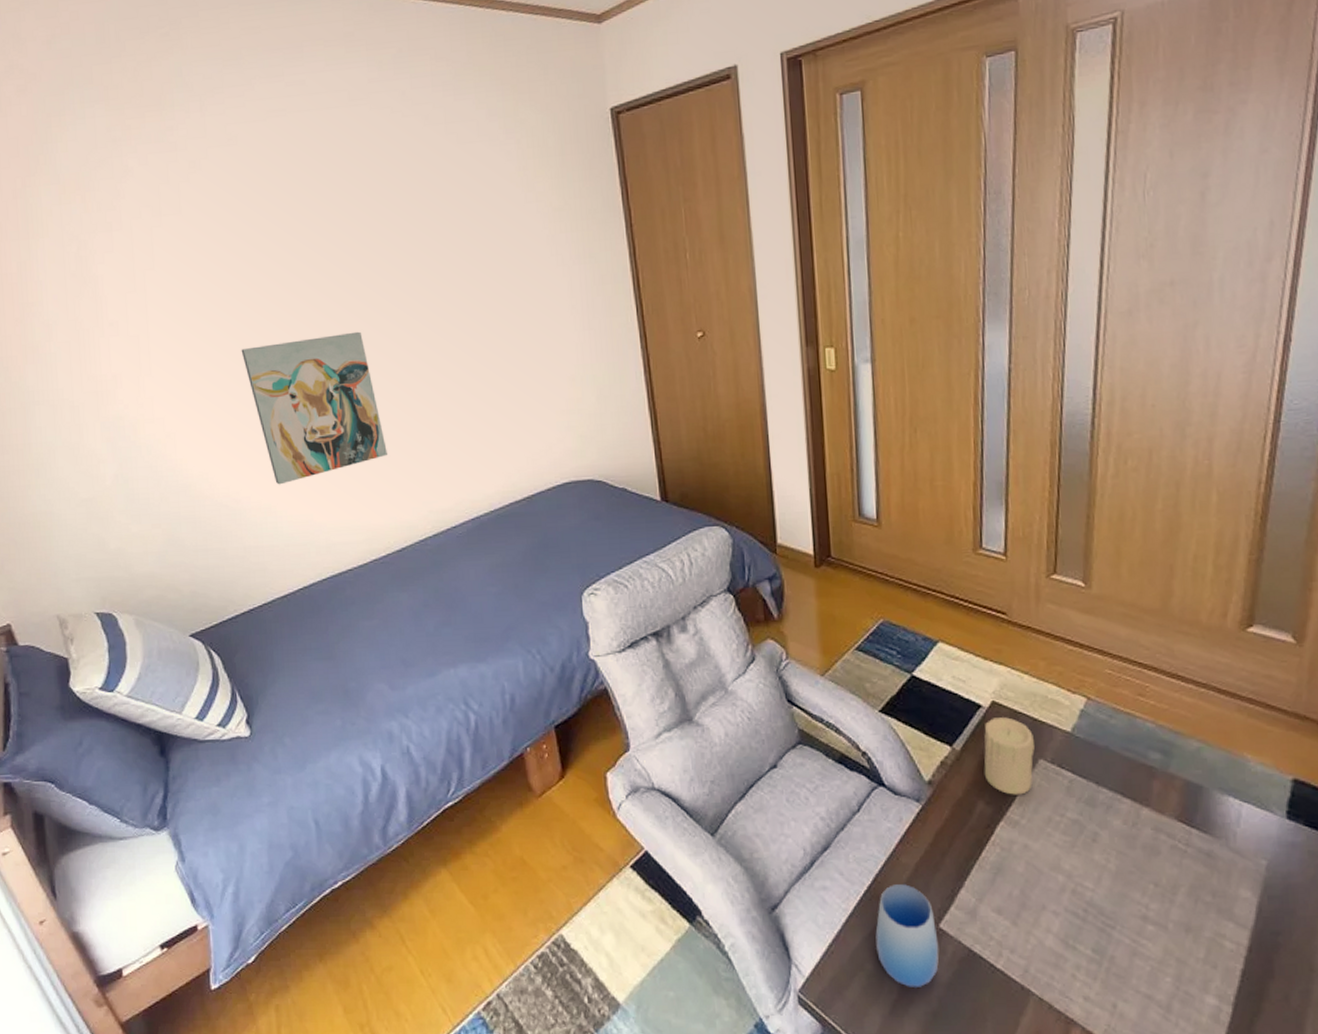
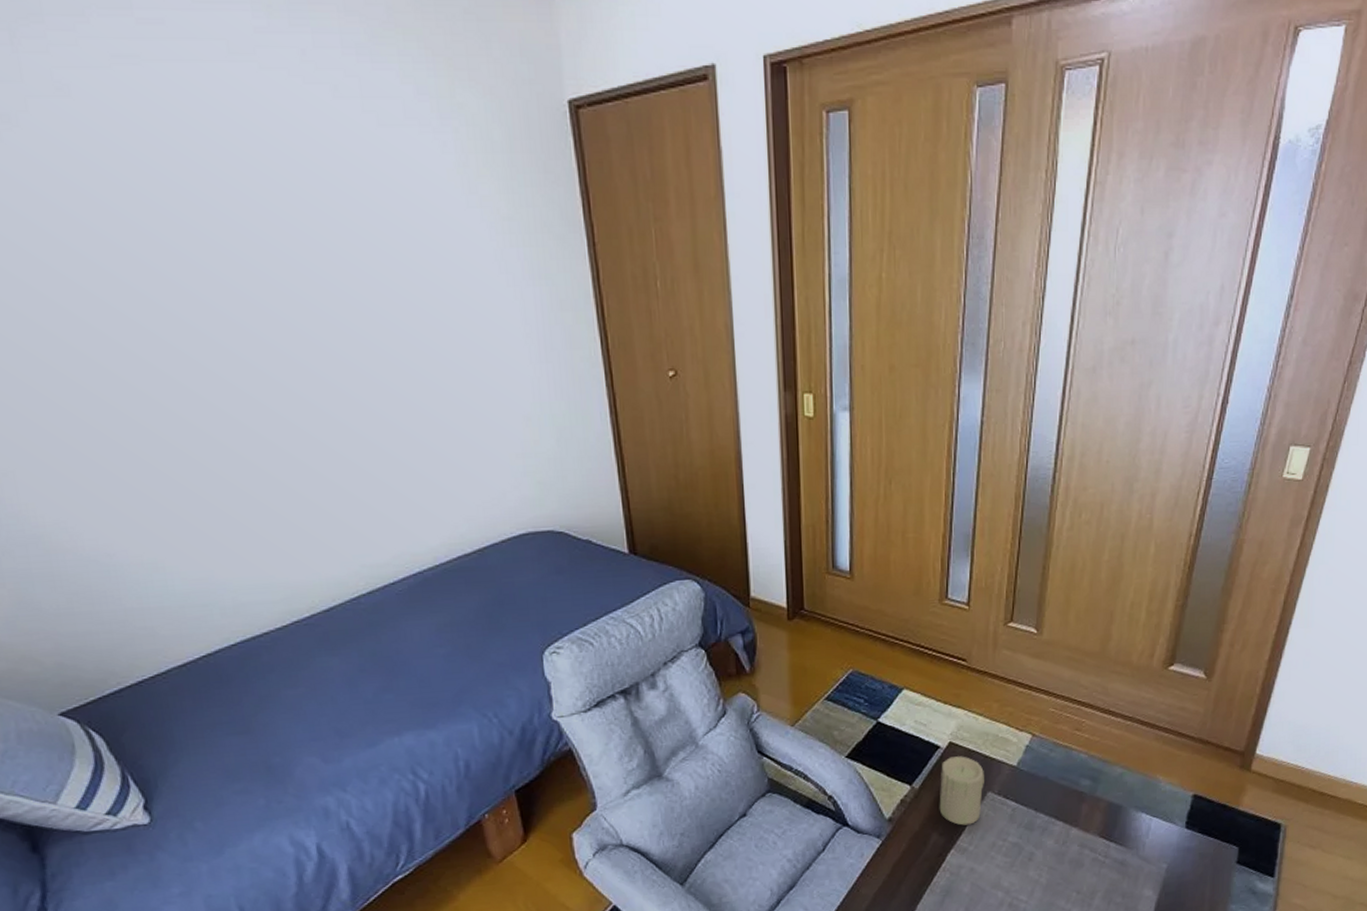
wall art: present [241,331,387,485] -> none [99,352,306,536]

